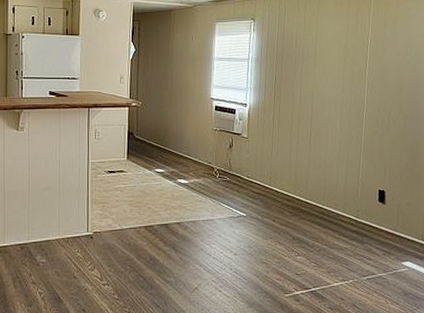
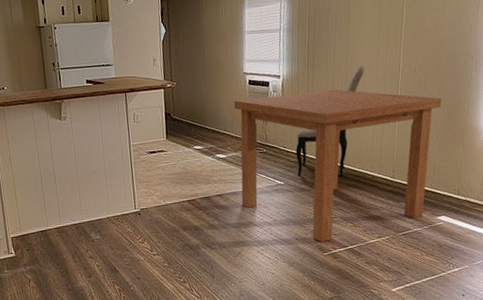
dining table: none [199,122,405,282] -> present [234,89,442,242]
dining chair: none [259,101,330,212] -> present [295,66,365,177]

